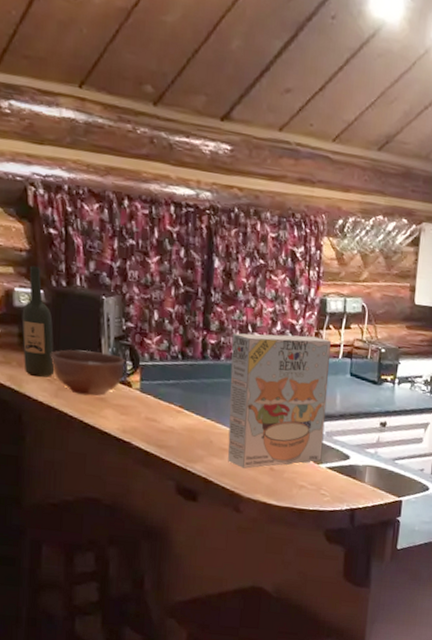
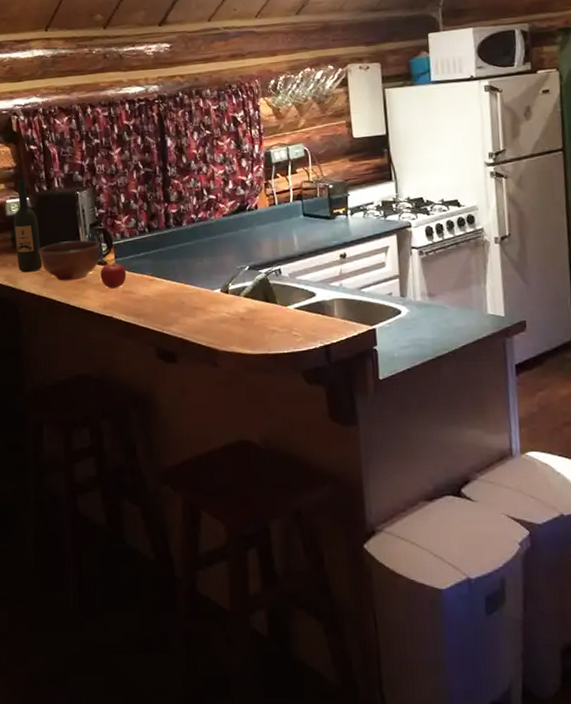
fruit: none [121,384,152,414] -> present [100,262,126,289]
cereal box: present [227,332,331,469] -> none [190,187,289,323]

